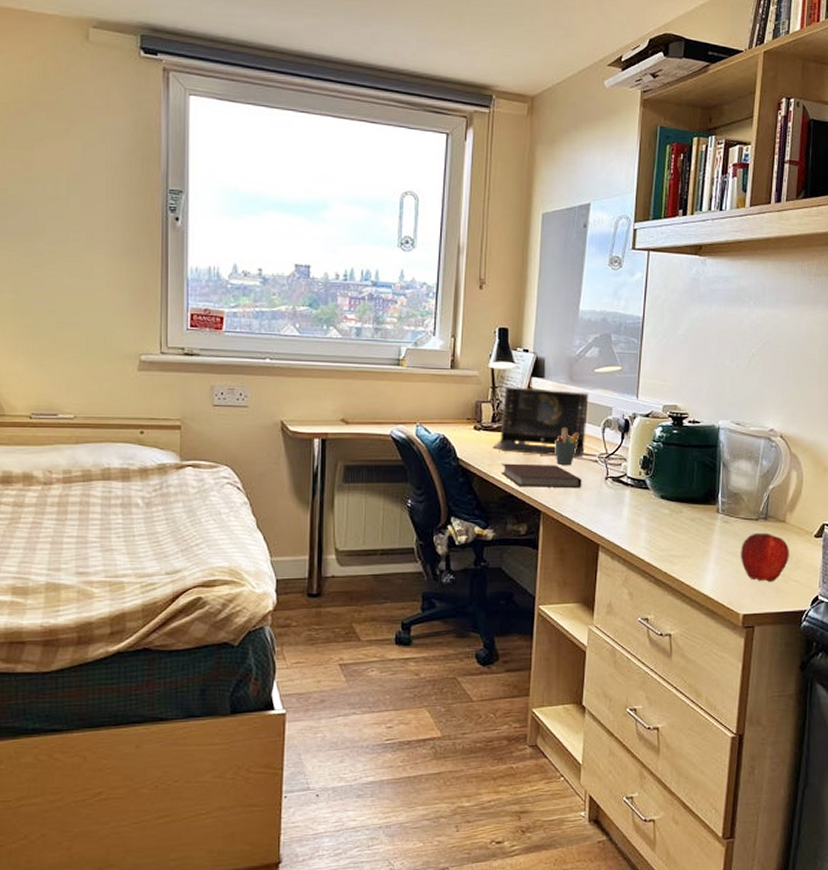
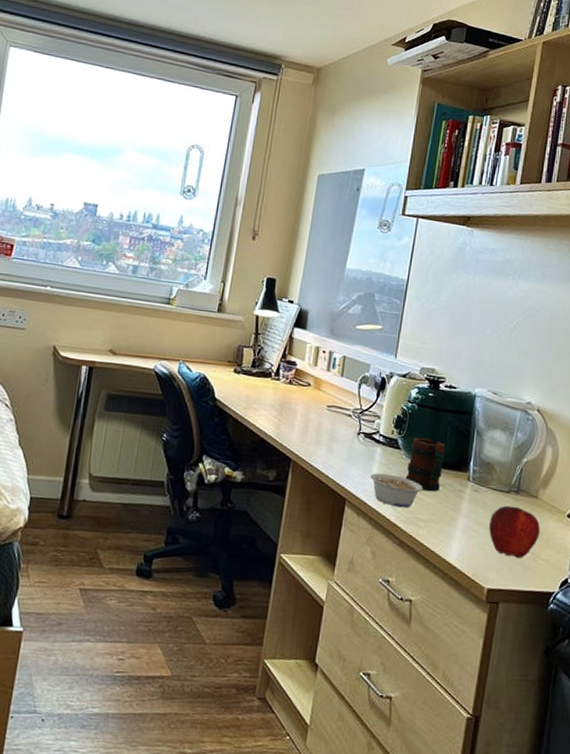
laptop computer: present [492,387,589,457] -> none [249,334,348,410]
notebook: present [500,463,582,487] -> none [255,408,335,440]
pen holder: present [555,429,578,465] -> none [310,380,335,416]
legume: none [621,515,674,547] -> present [370,473,423,508]
mug: none [656,475,693,528] -> present [405,438,445,492]

